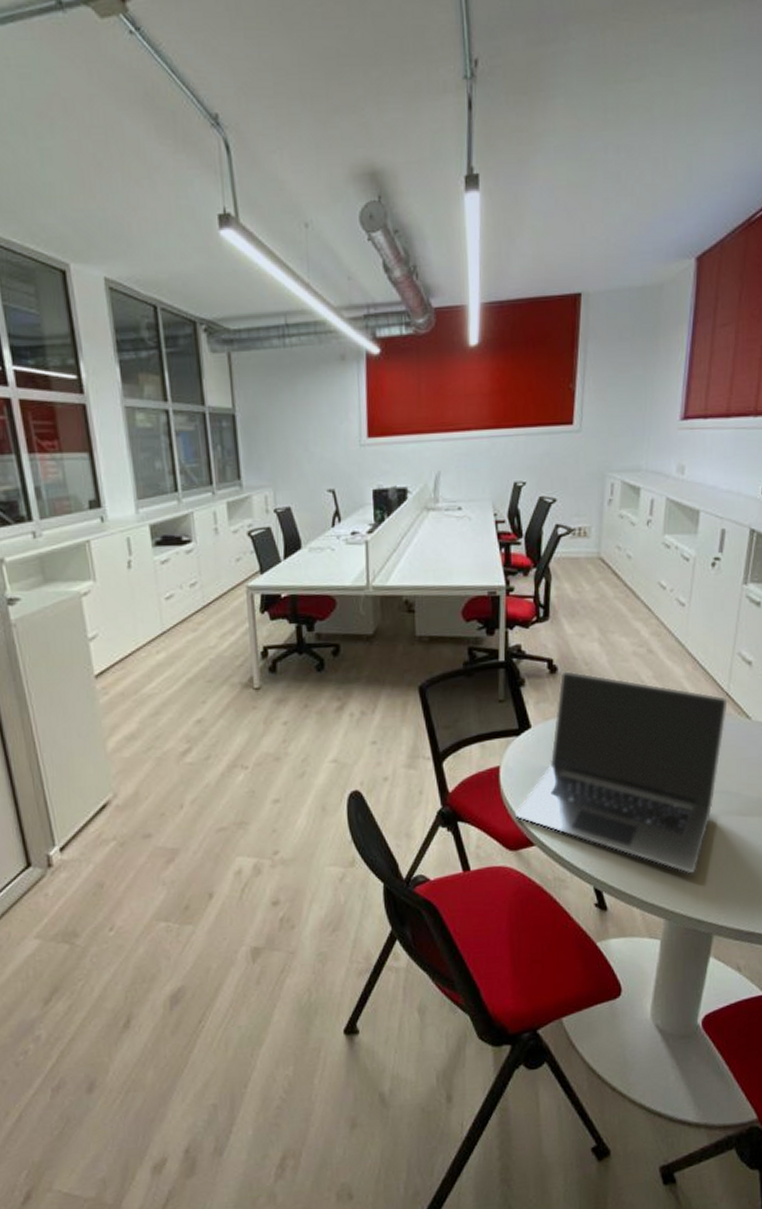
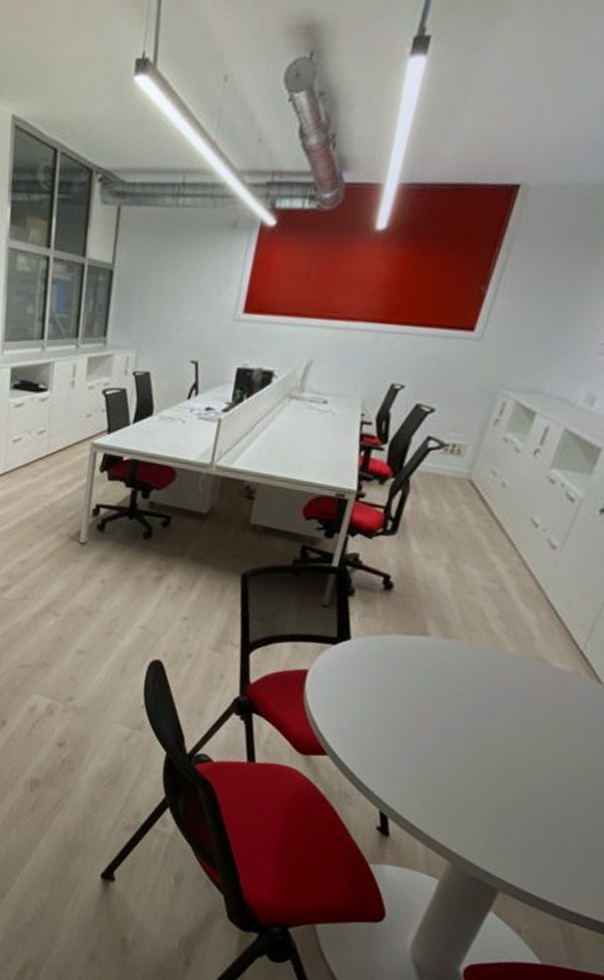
laptop: present [516,670,729,874] -> none [314,589,582,826]

